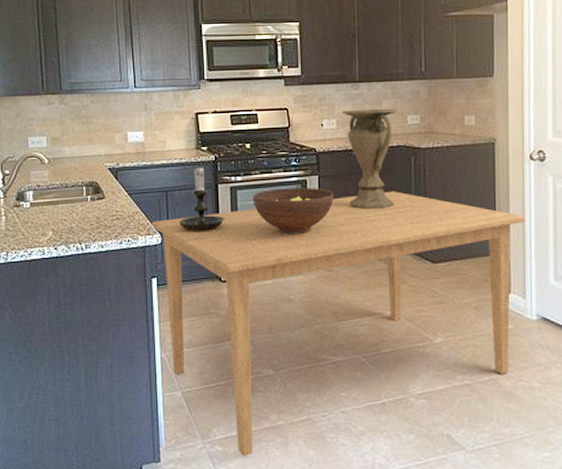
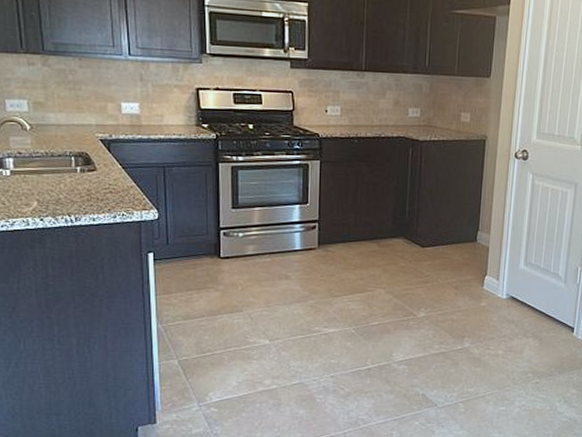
dining table: present [151,191,525,456] -> none [147,179,505,416]
candle holder: present [179,163,225,231] -> none [177,140,225,209]
fruit bowl: present [252,188,335,234] -> none [254,170,335,215]
vase: present [341,108,397,210] -> none [346,98,400,196]

